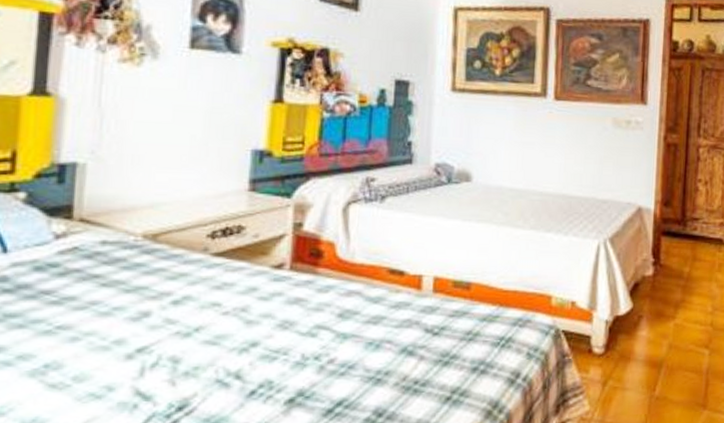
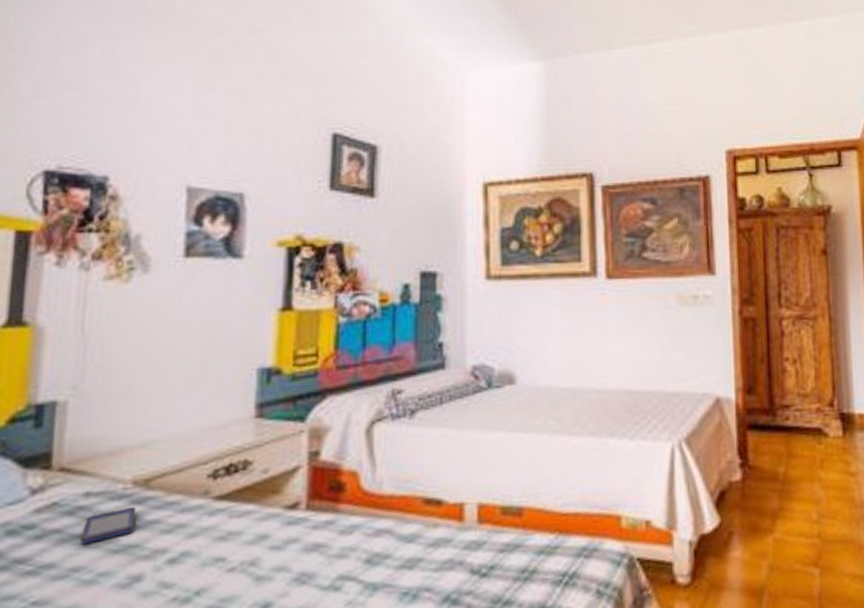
mobile phone: none [98,255,146,283] -> present [80,506,137,545]

